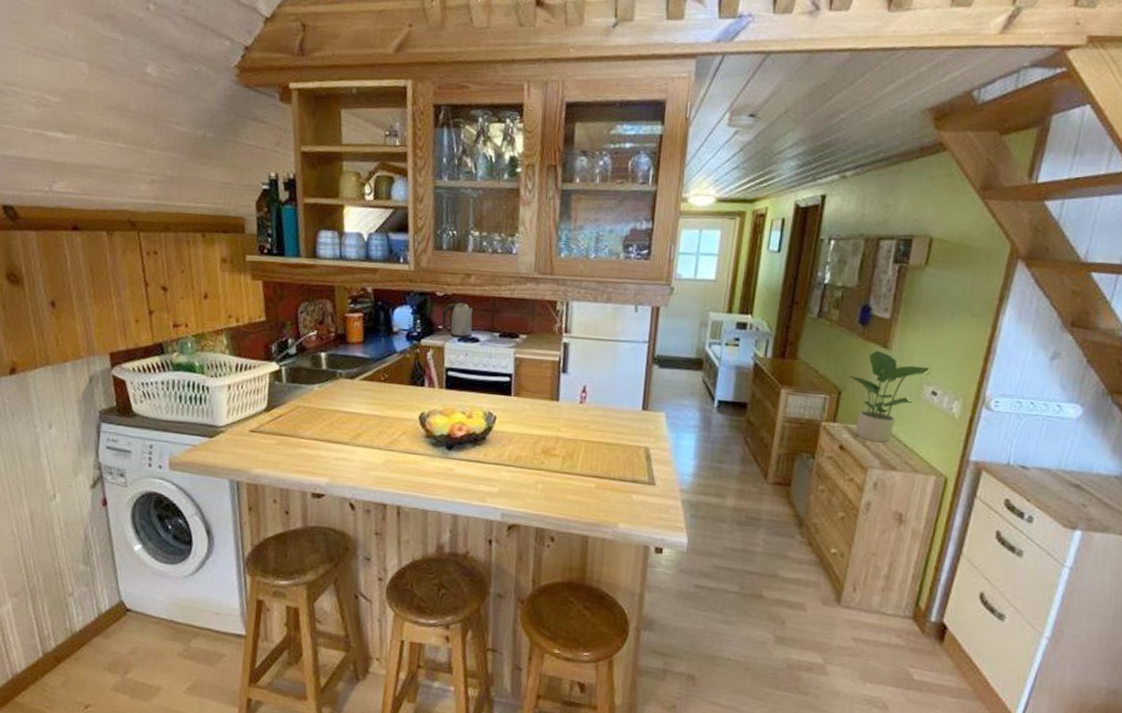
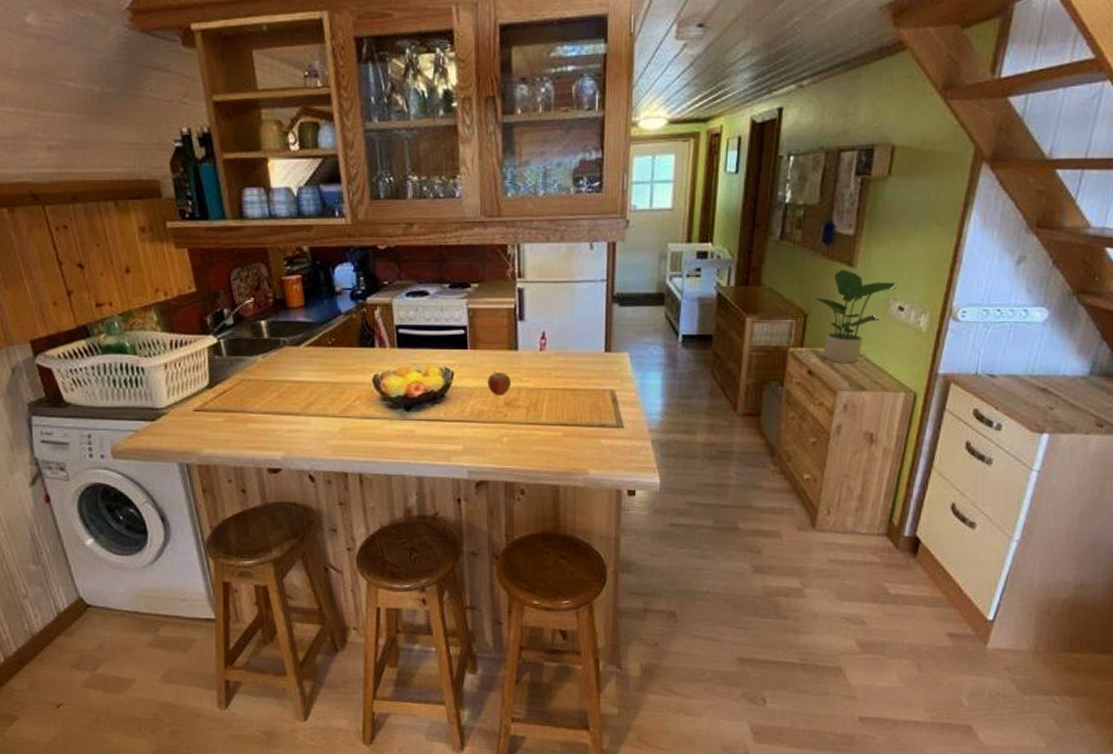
kettle: present [442,302,474,339] -> none [386,254,421,293]
fruit: none [527,418,550,443] -> present [488,370,511,396]

